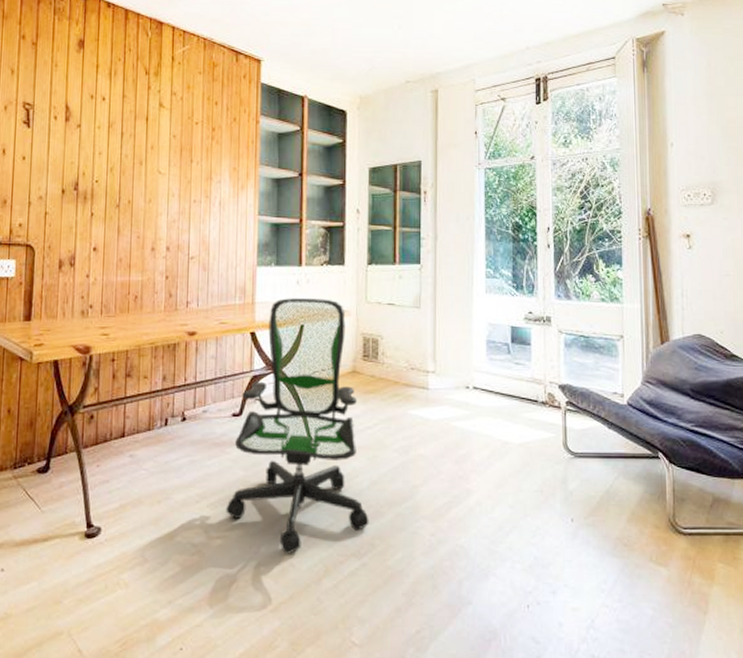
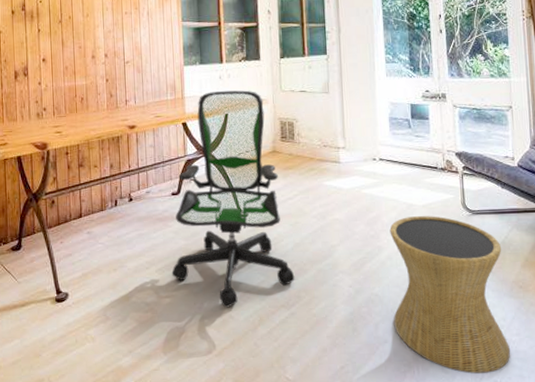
side table: none [480,455,610,645] -> present [389,215,510,374]

